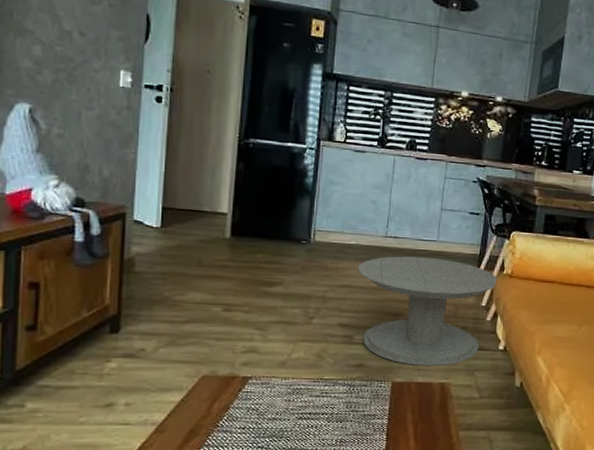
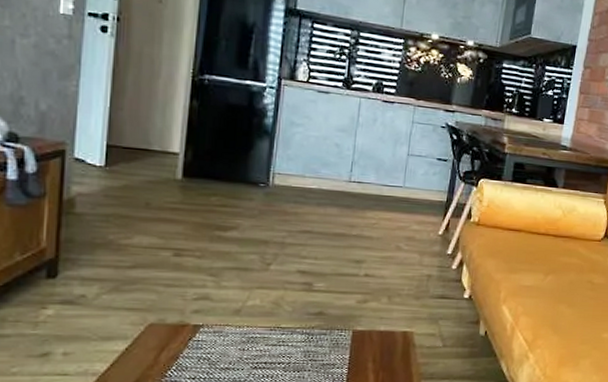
side table: present [357,256,499,366] -> none [318,201,466,314]

